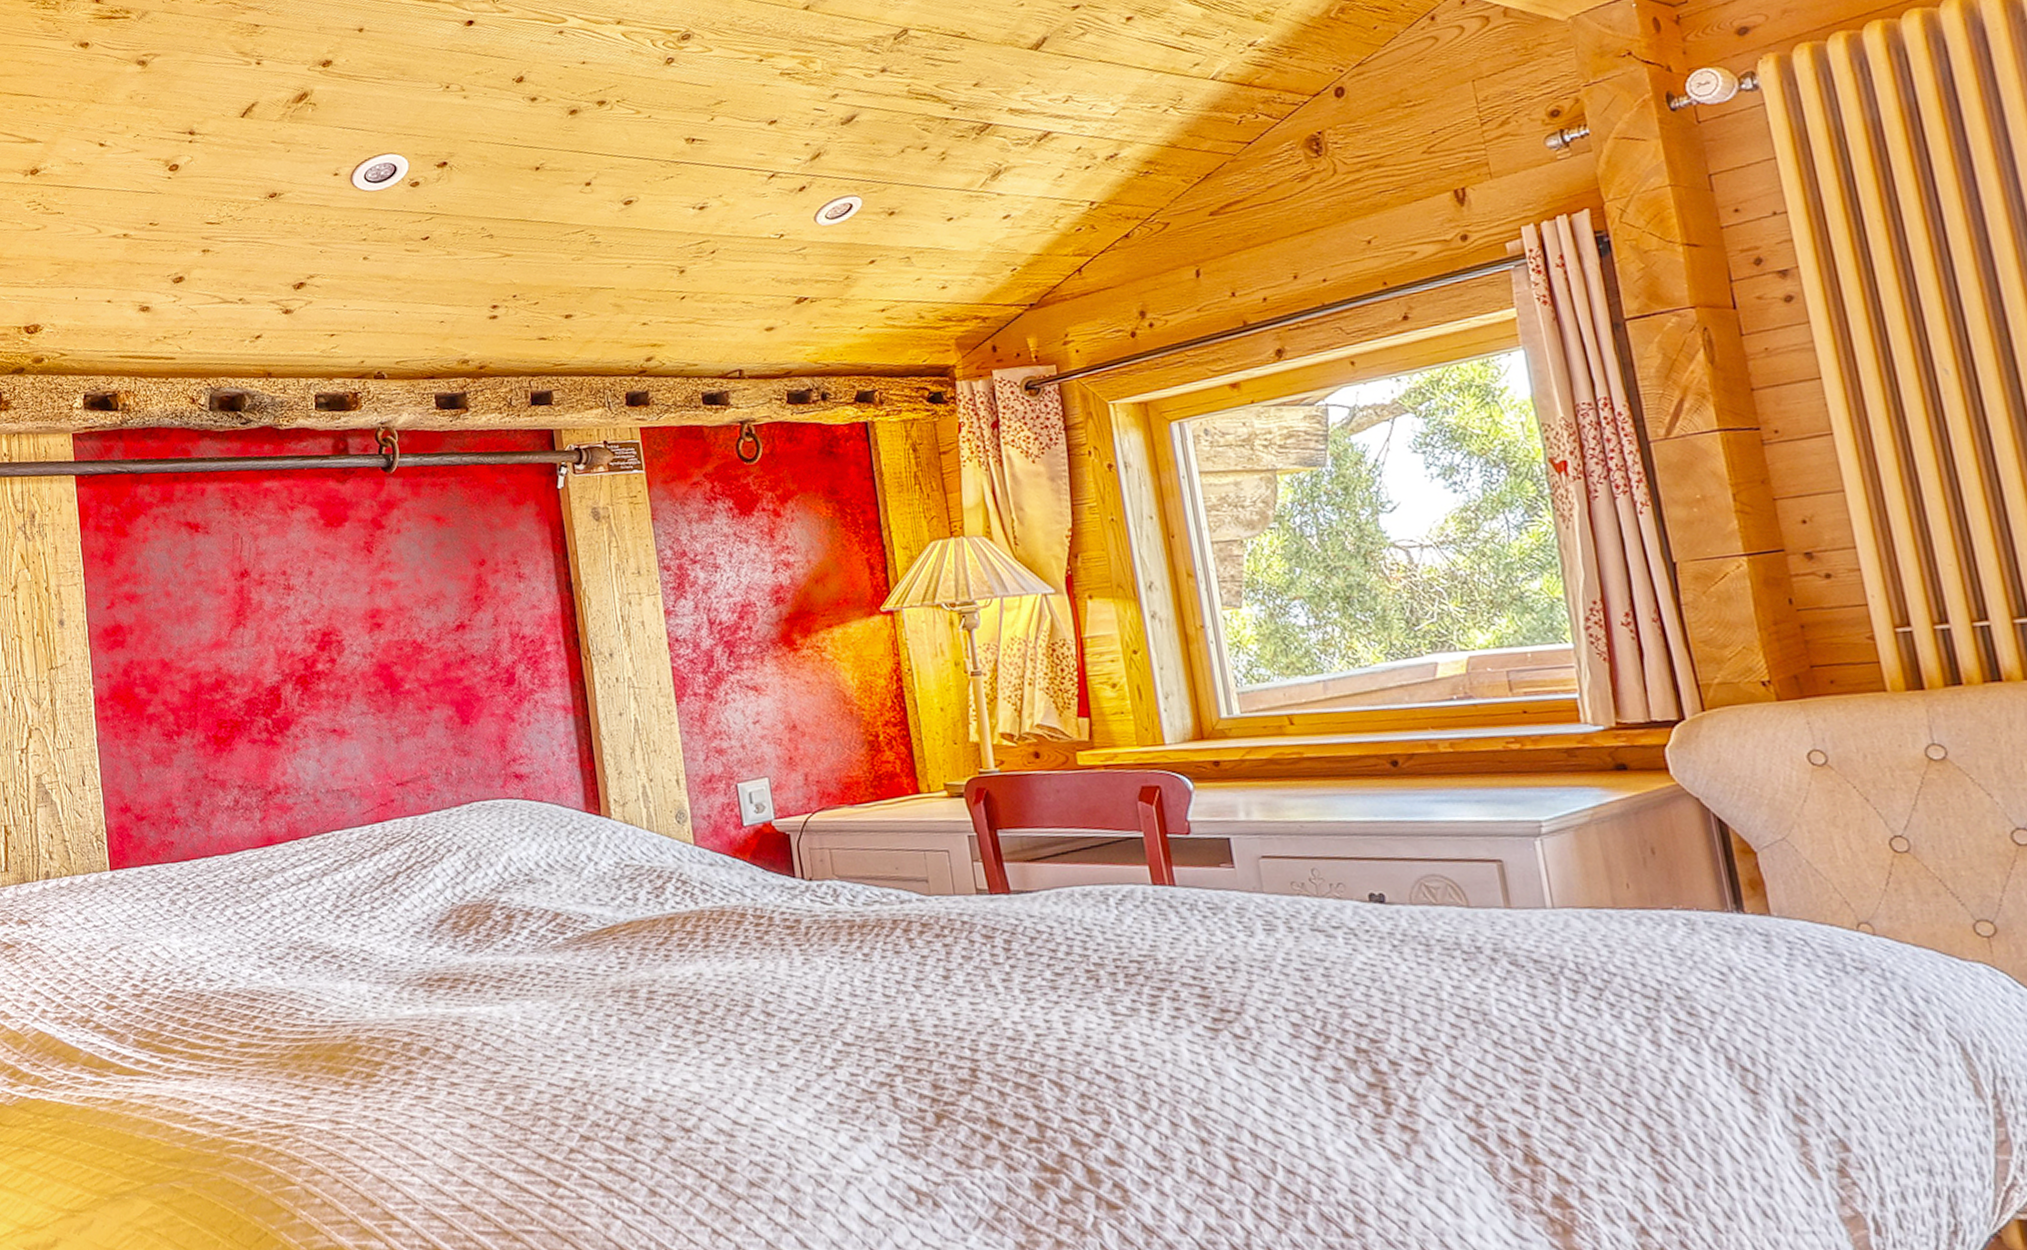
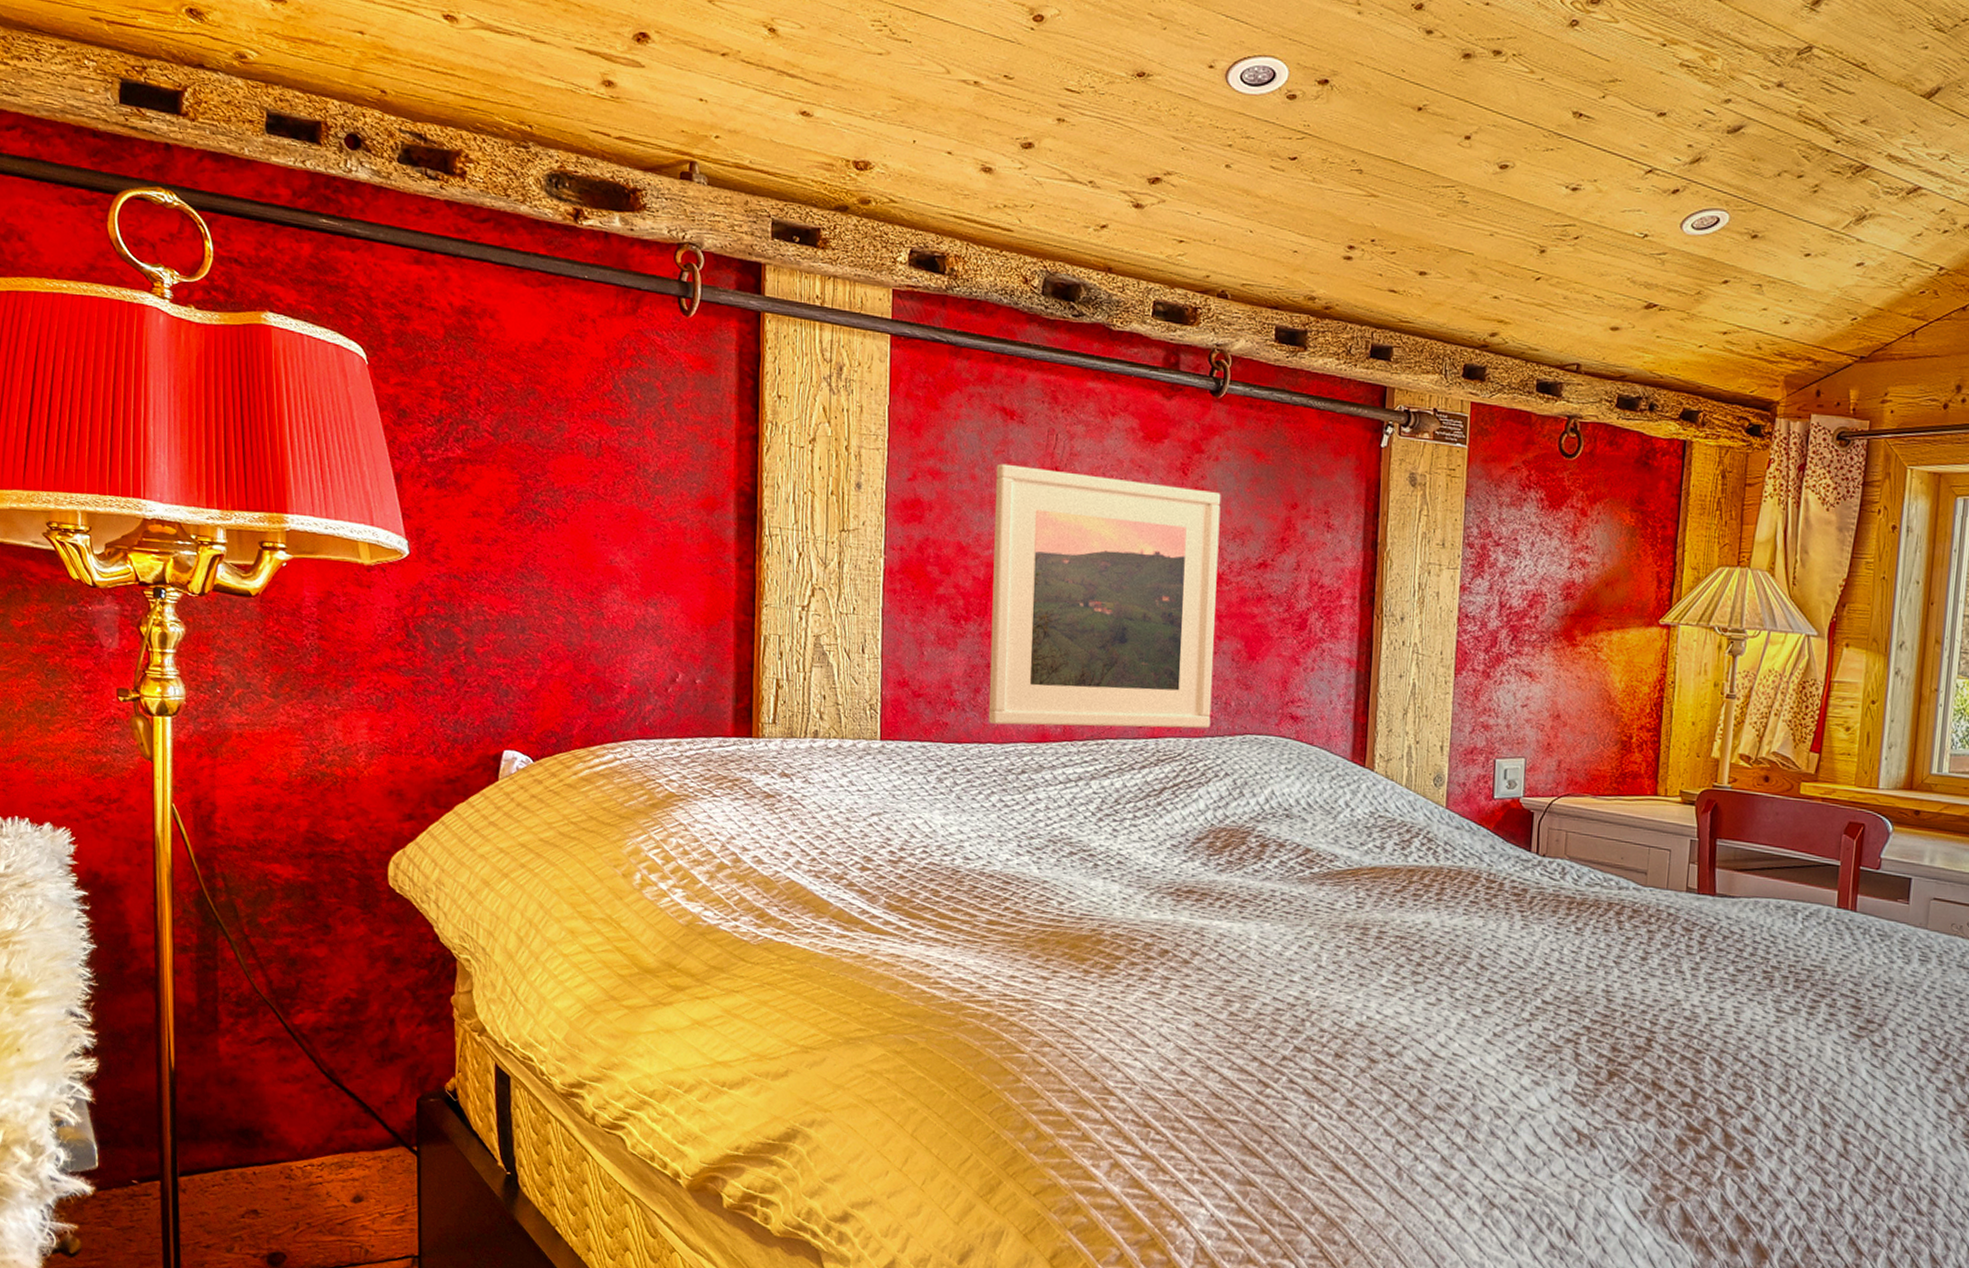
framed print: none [188,563,435,835] -> present [989,463,1221,729]

